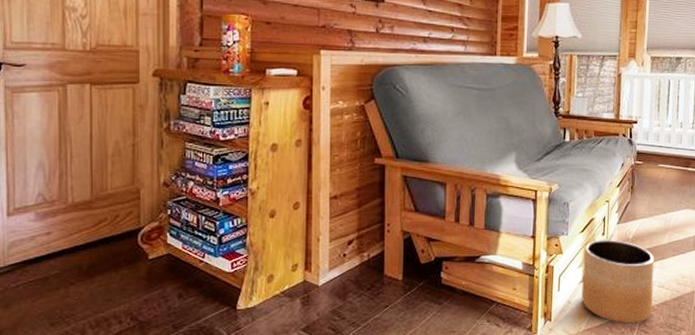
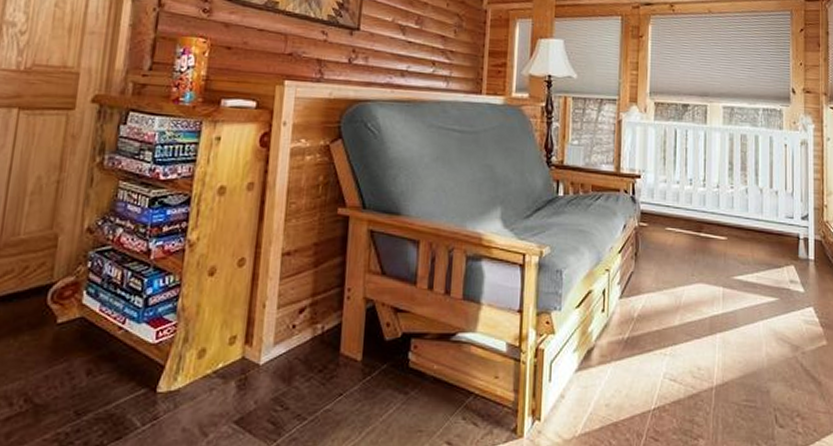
planter: present [581,240,655,324] -> none [577,318,665,428]

